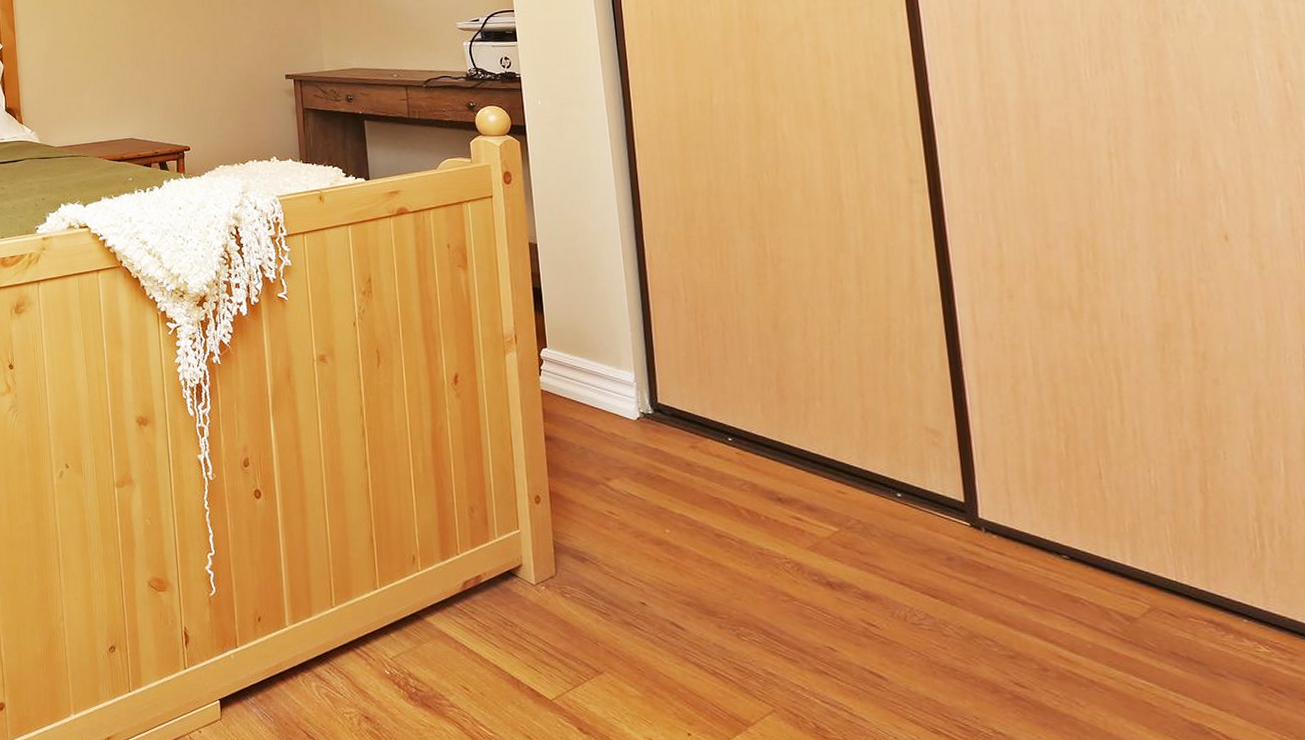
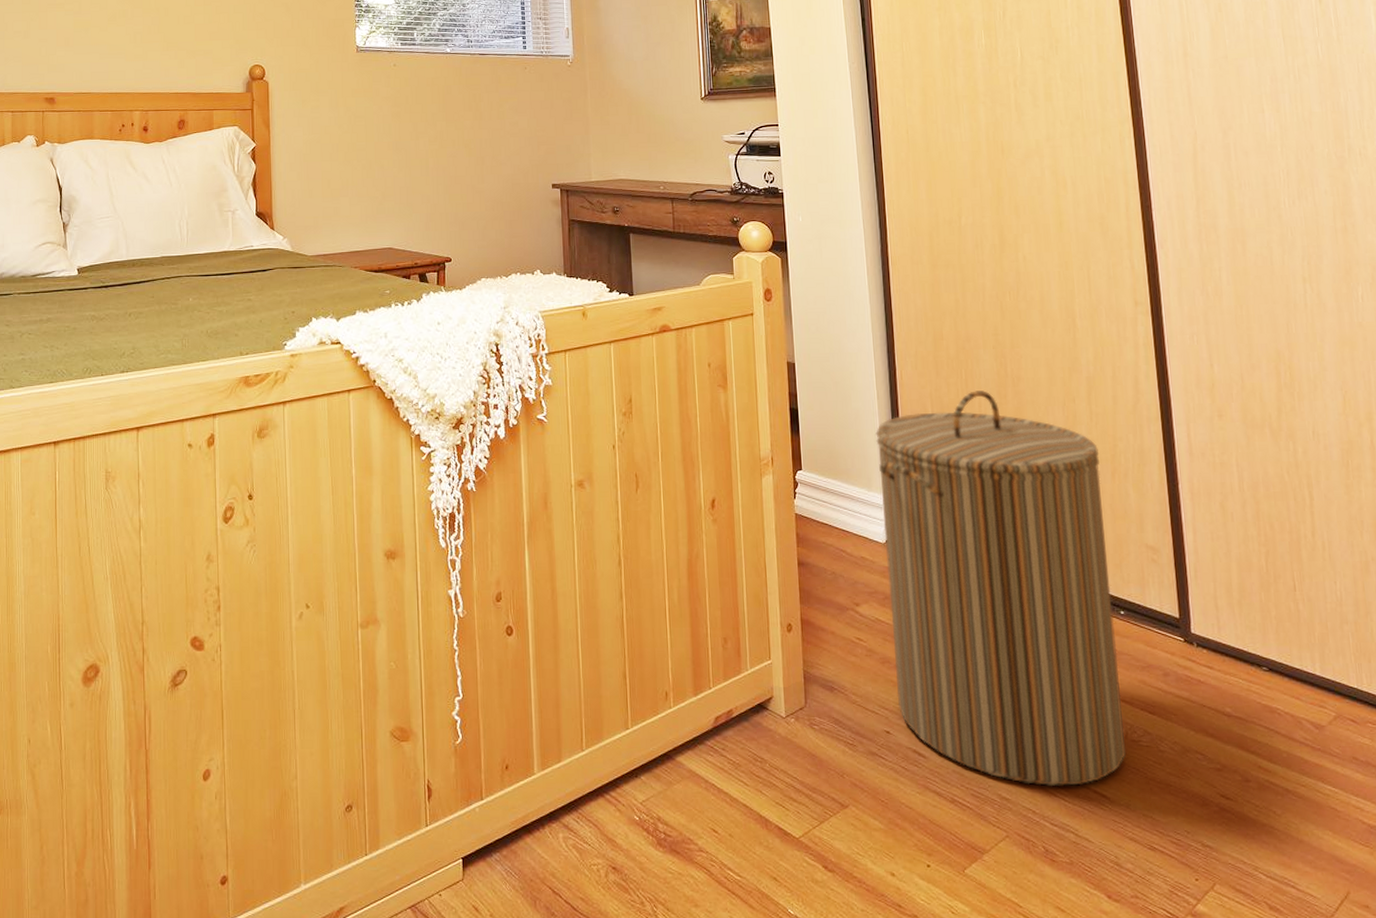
laundry hamper: none [624,270,906,666] -> present [876,390,1127,786]

